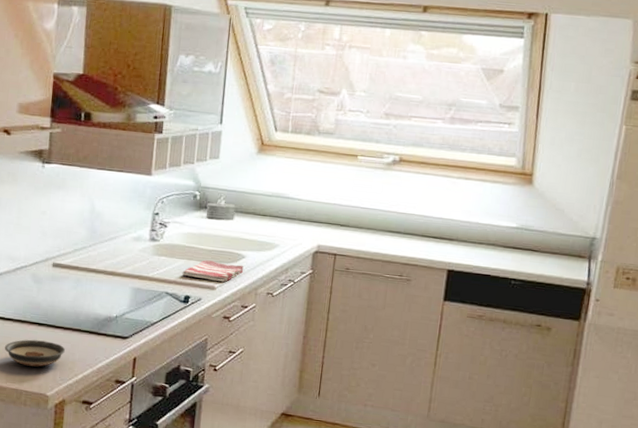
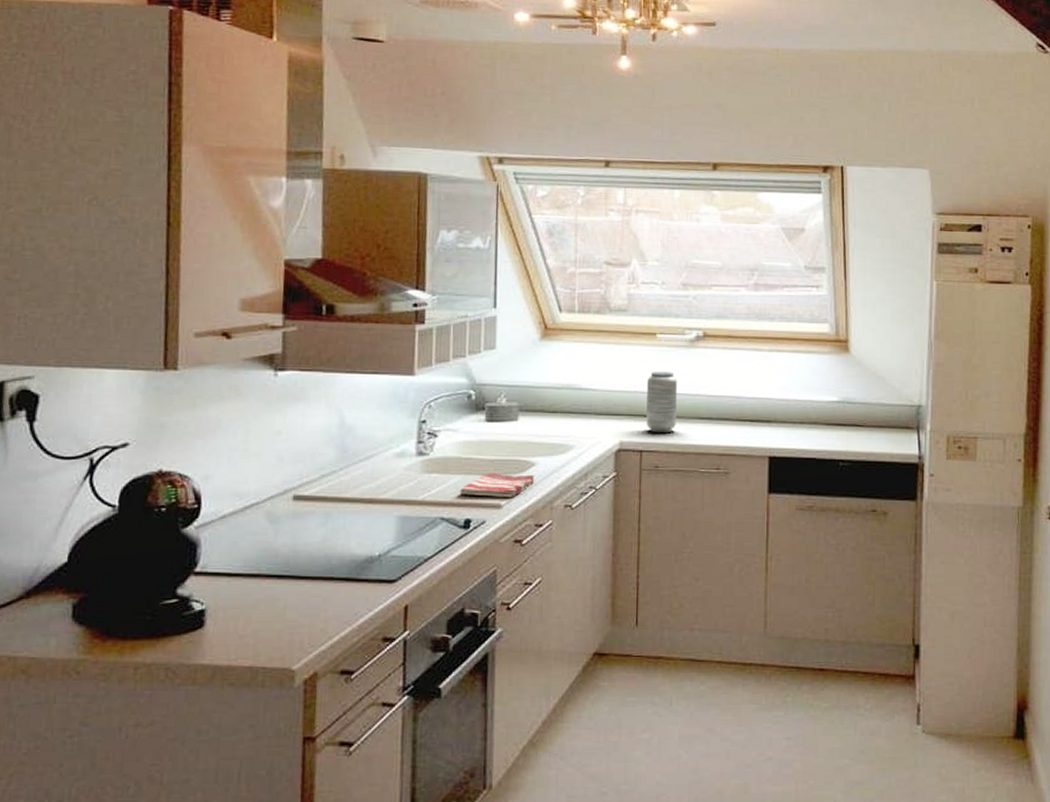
saucer: present [4,339,66,367] -> none [232,598,315,634]
vase: none [342,188,372,242] -> present [646,371,677,434]

